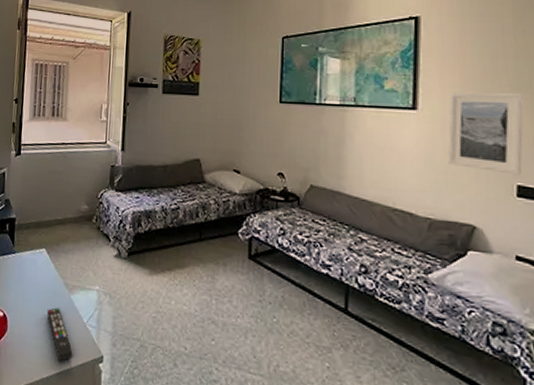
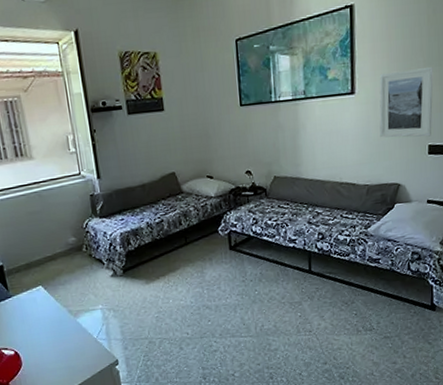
remote control: present [46,307,73,362] -> none [57,332,91,375]

